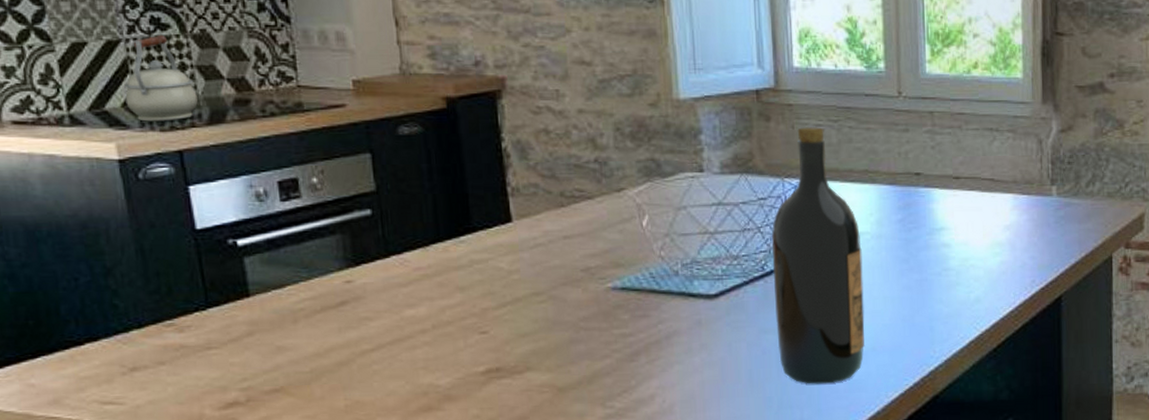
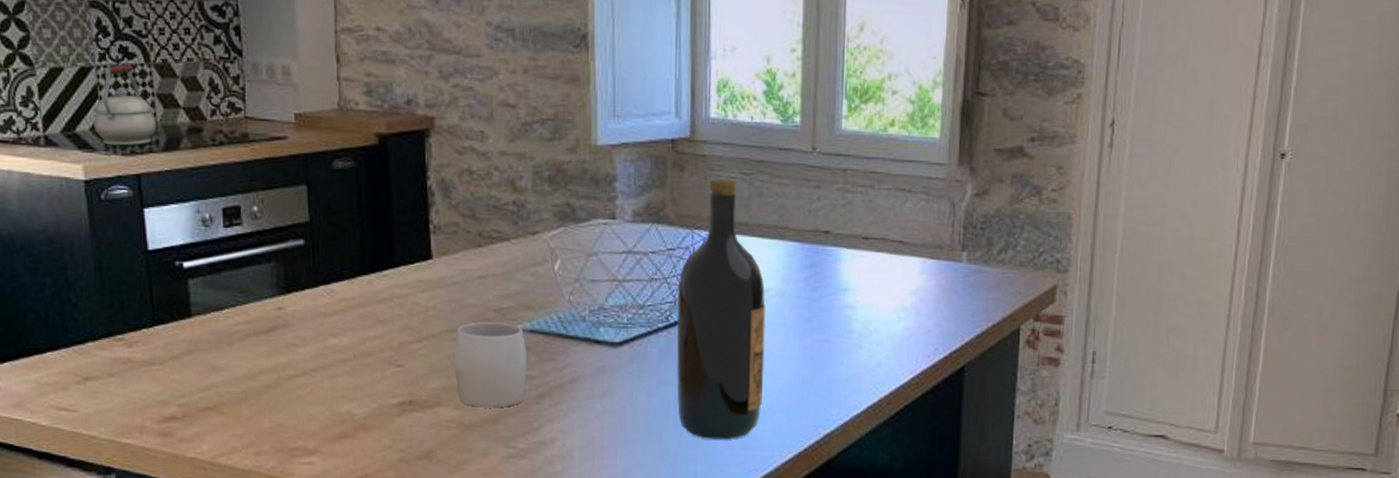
mug: none [541,282,621,370] -> present [454,322,528,408]

